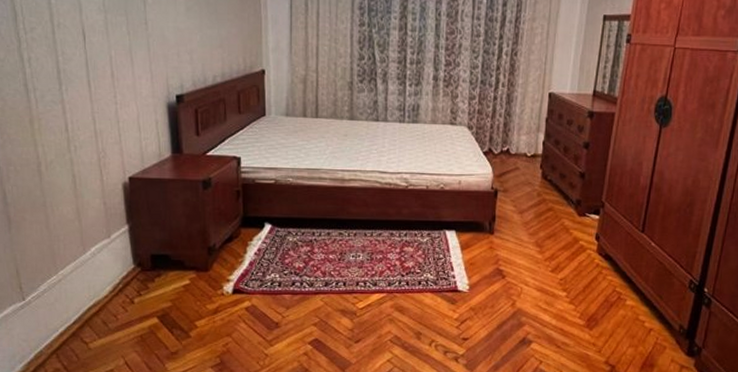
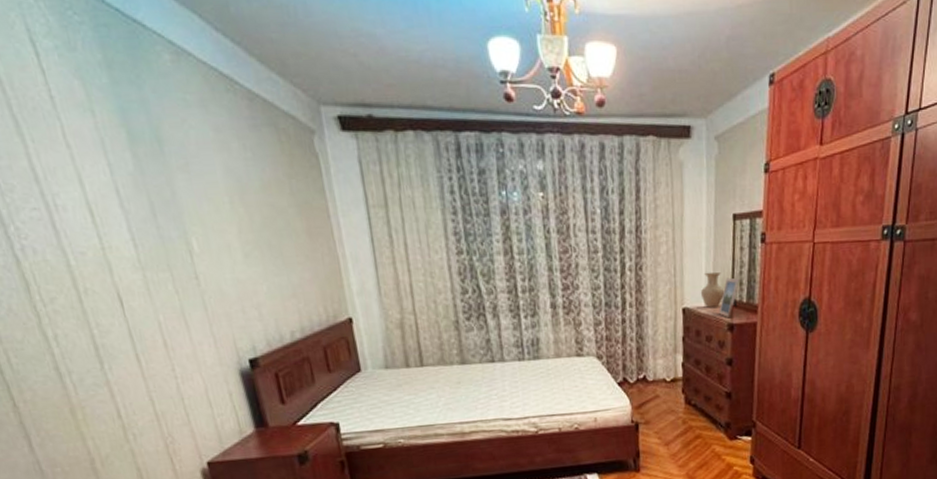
vase: none [566,63,589,95] -> present [700,272,725,308]
picture frame: none [581,70,603,107] -> present [719,277,739,319]

